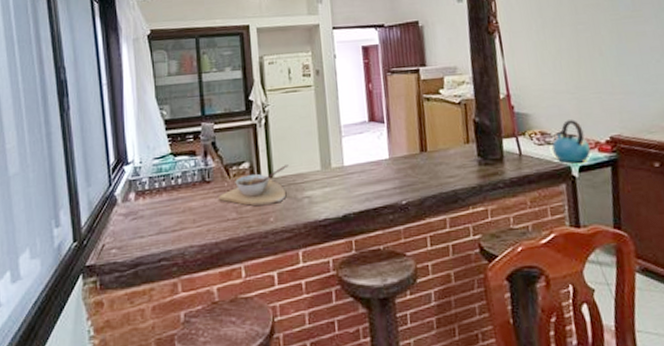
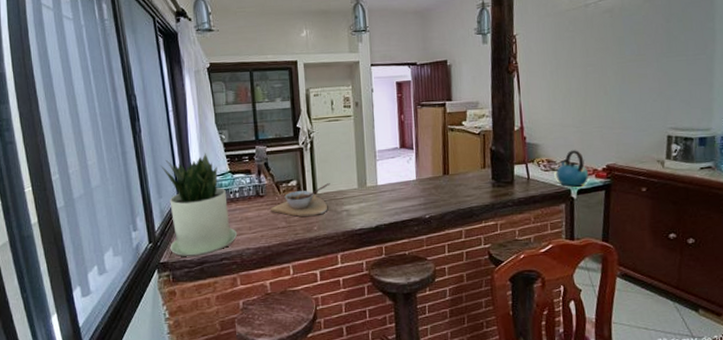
planter: none [91,132,179,259] -> present [161,153,238,258]

